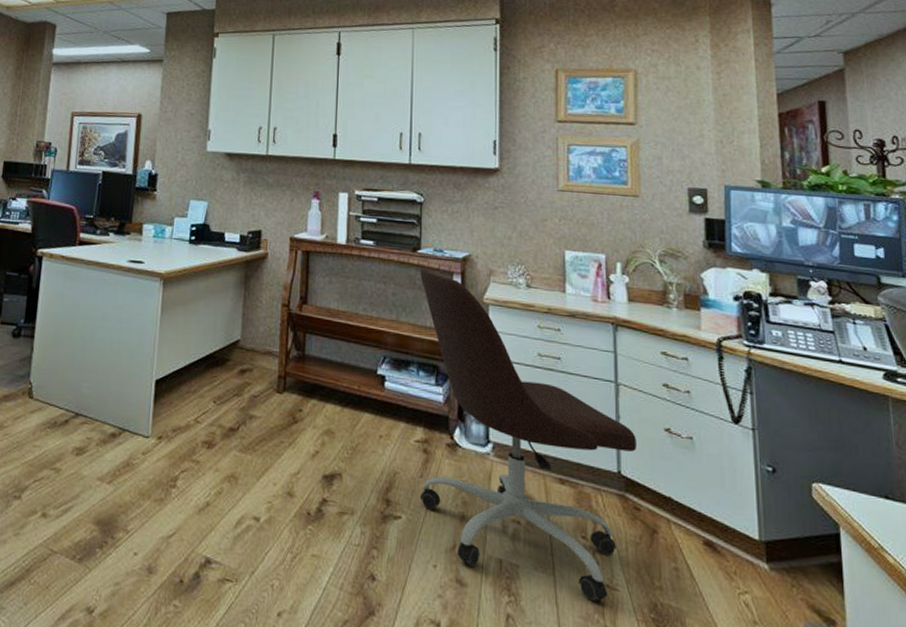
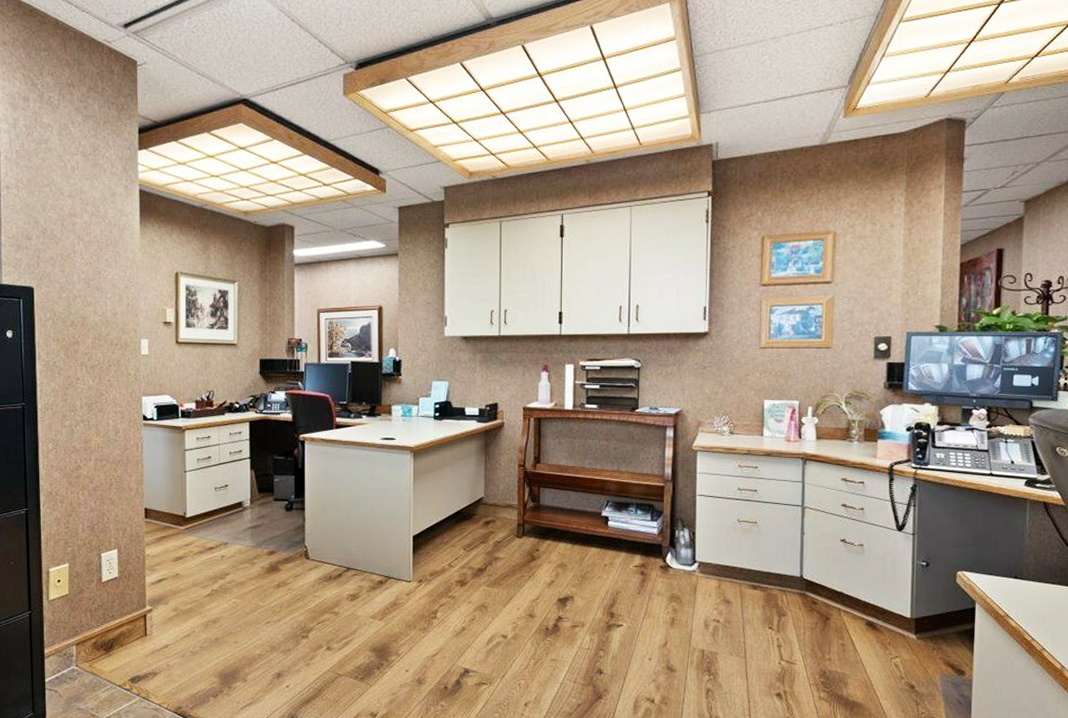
office chair: present [419,267,636,601] -> none [638,424,817,673]

